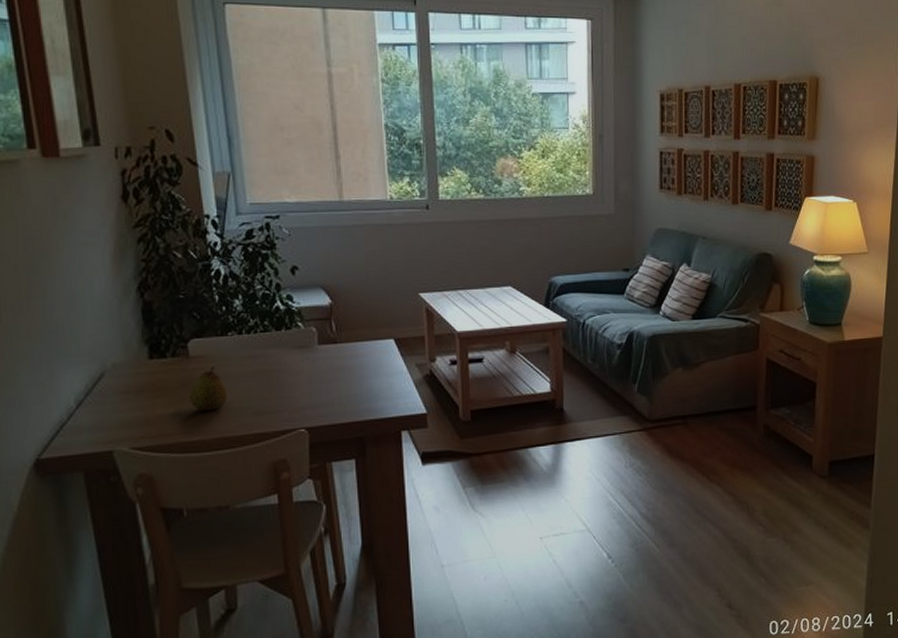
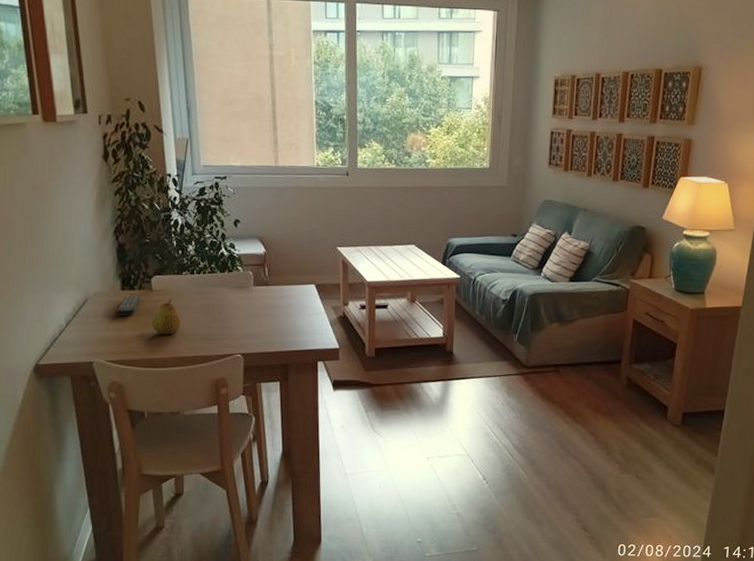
remote control: none [143,365,175,391] -> present [117,295,141,316]

